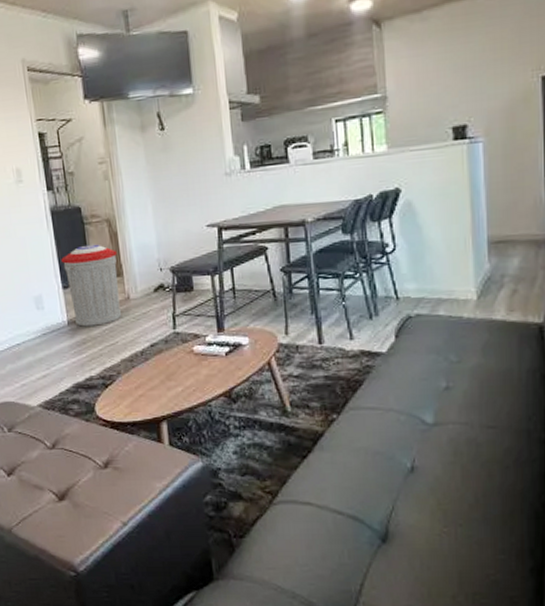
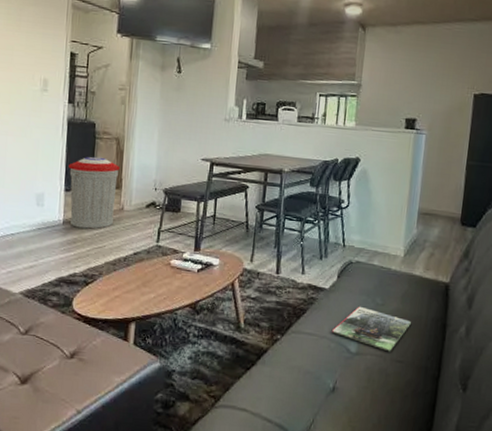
magazine: none [398,367,499,418] -> present [331,306,411,352]

